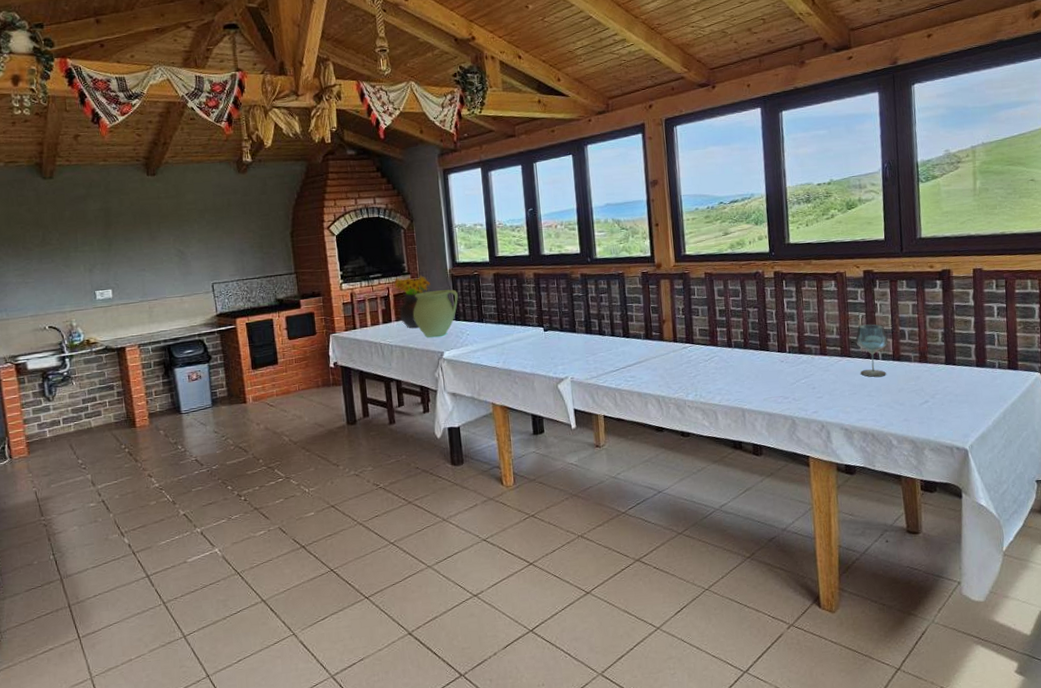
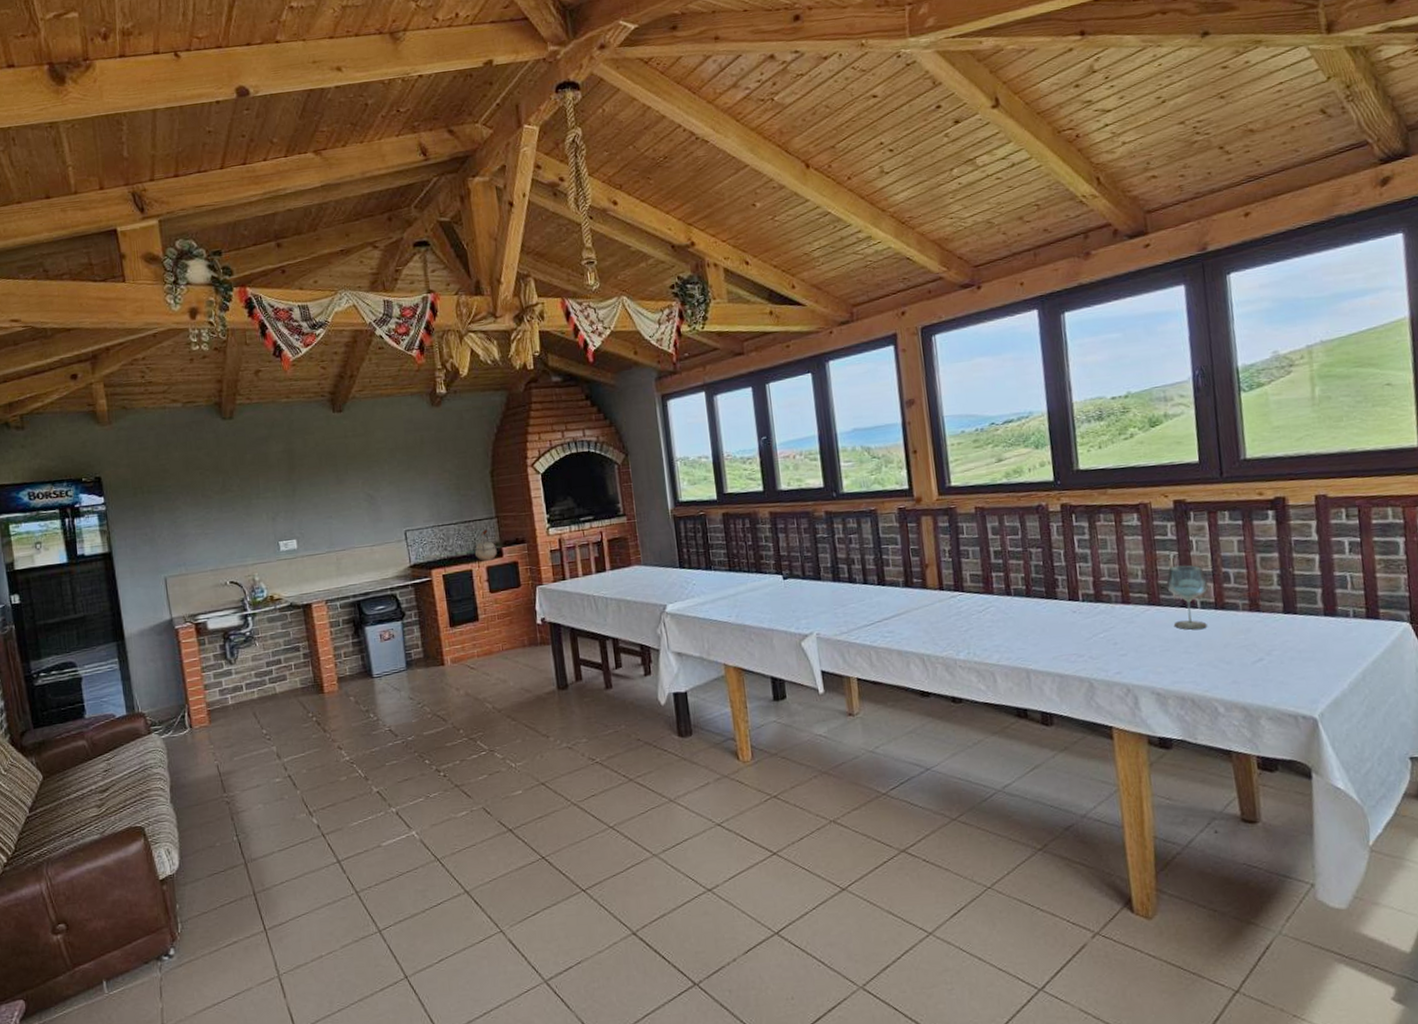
kettle: none [275,283,296,313] -> present [474,529,497,562]
flower arrangement: present [394,274,431,329] -> none [608,516,650,579]
jug: present [412,289,458,338] -> none [629,532,682,588]

